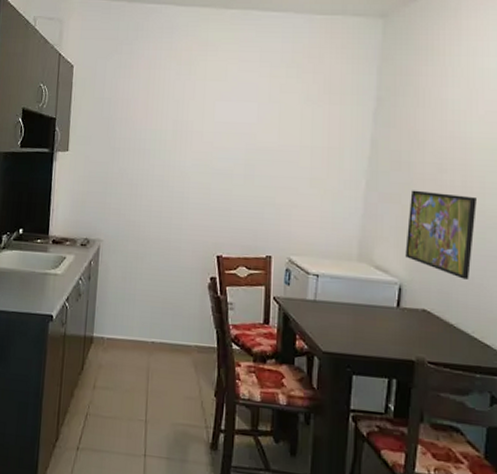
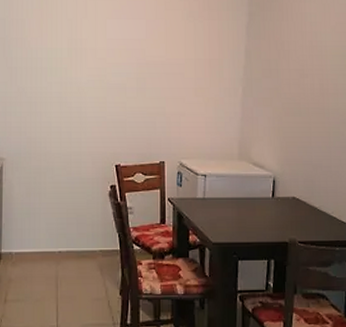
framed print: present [405,190,477,280] -> none [277,94,332,168]

